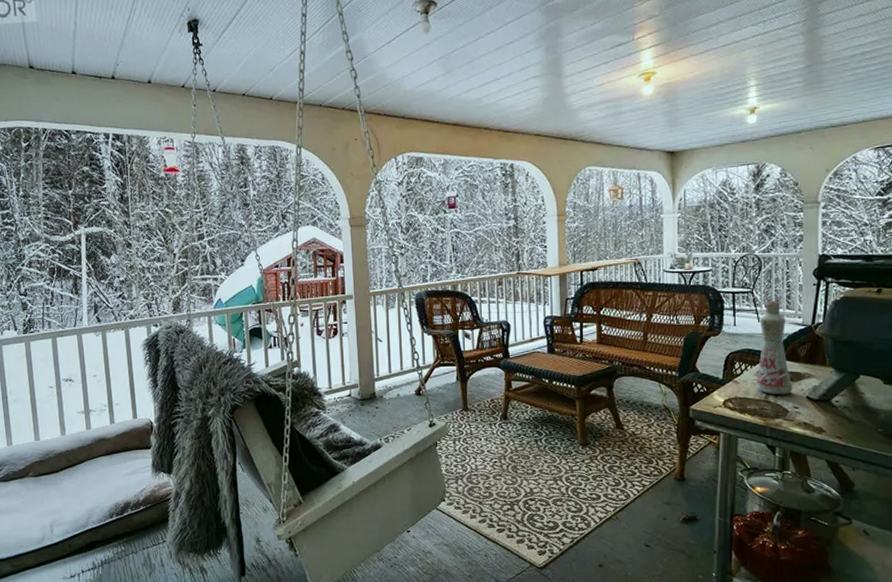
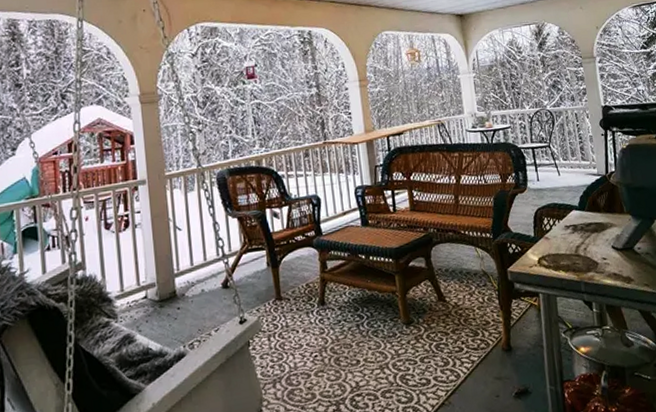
bottle: present [755,300,793,395] -> none [559,153,599,248]

